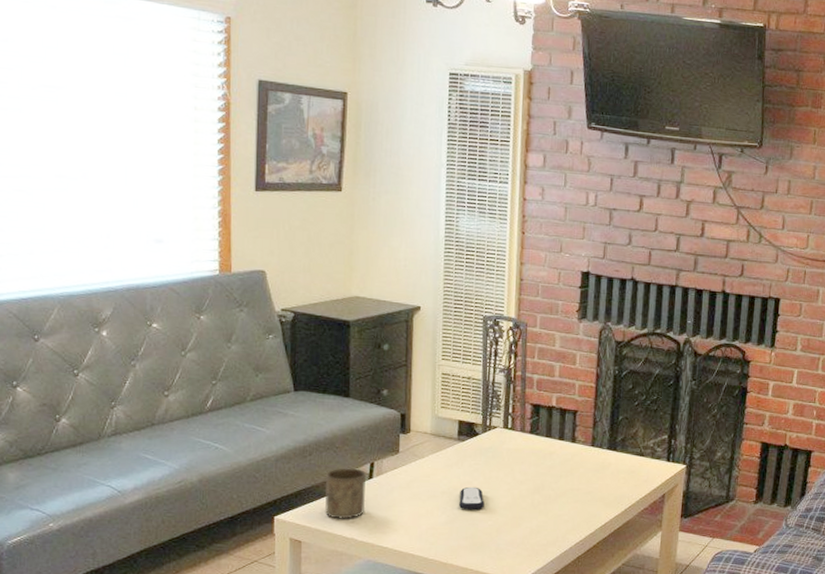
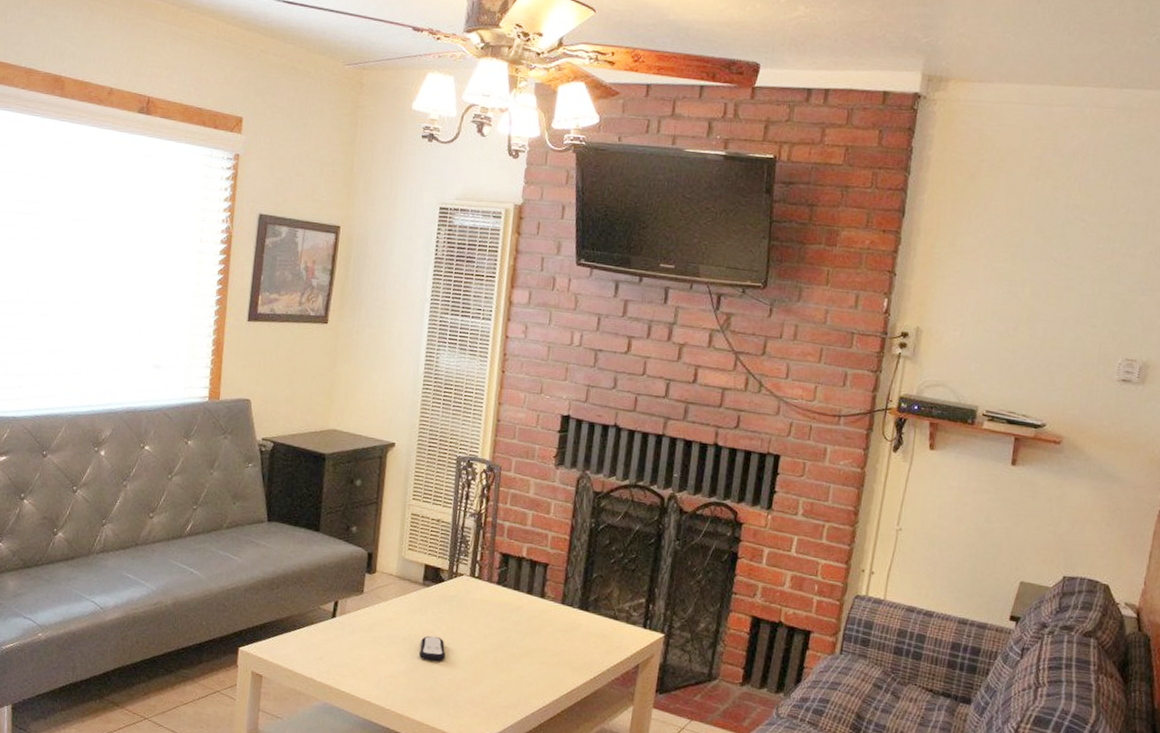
cup: present [325,468,367,519] -> none [287,603,331,658]

